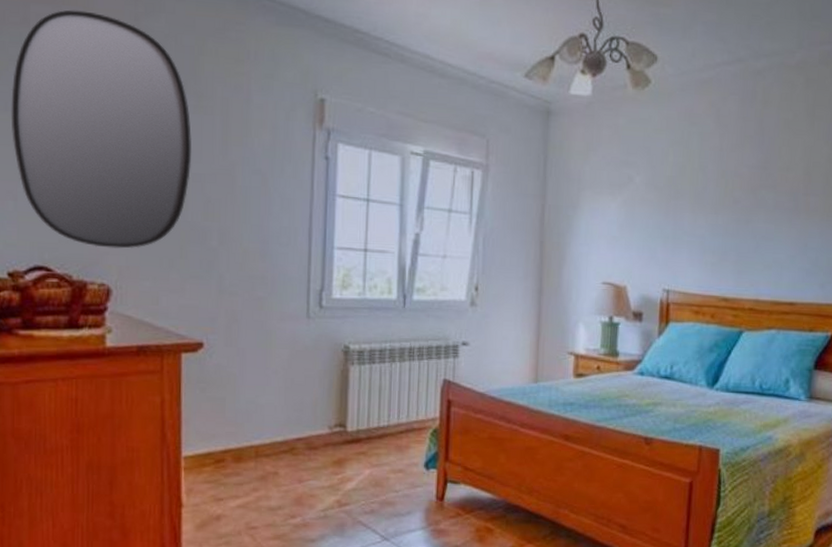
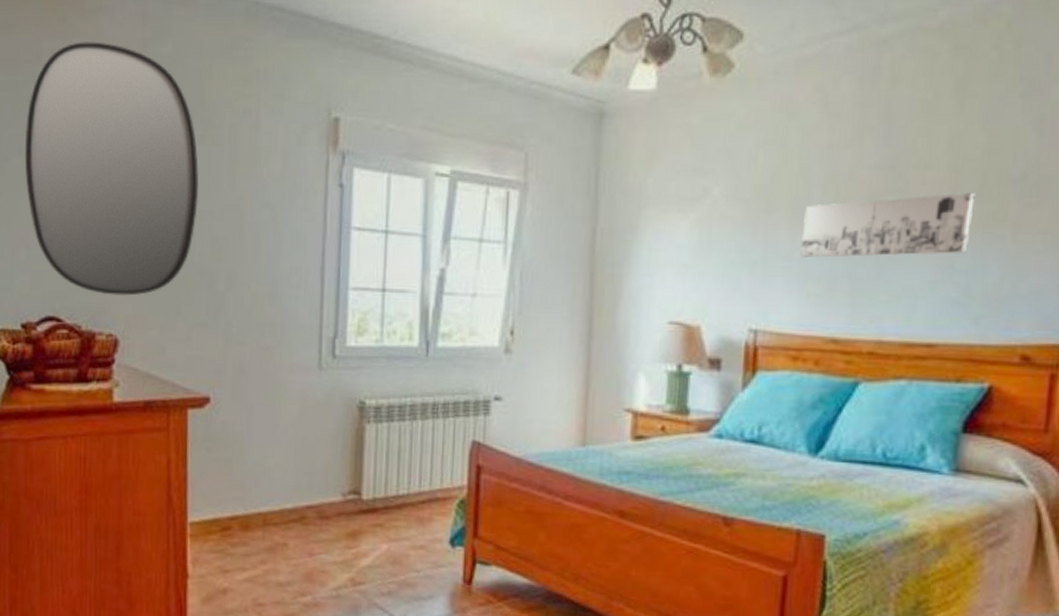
wall art: none [699,190,821,236] -> present [799,192,975,258]

